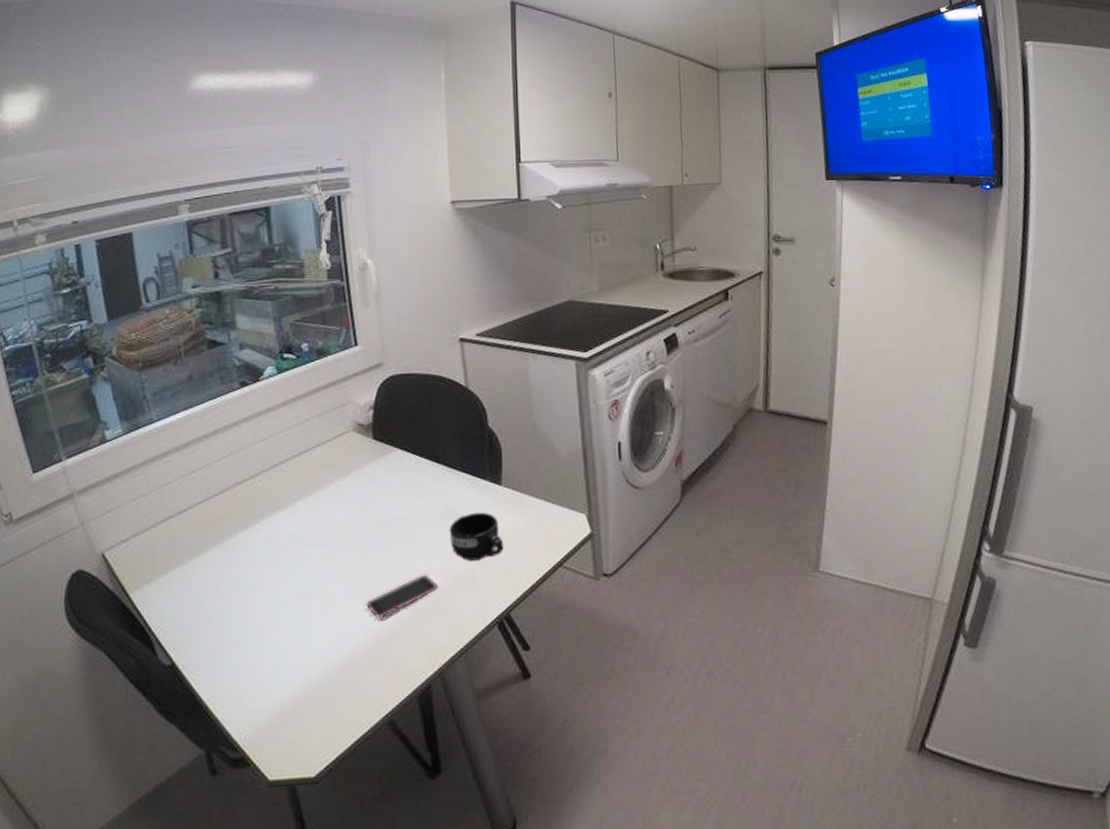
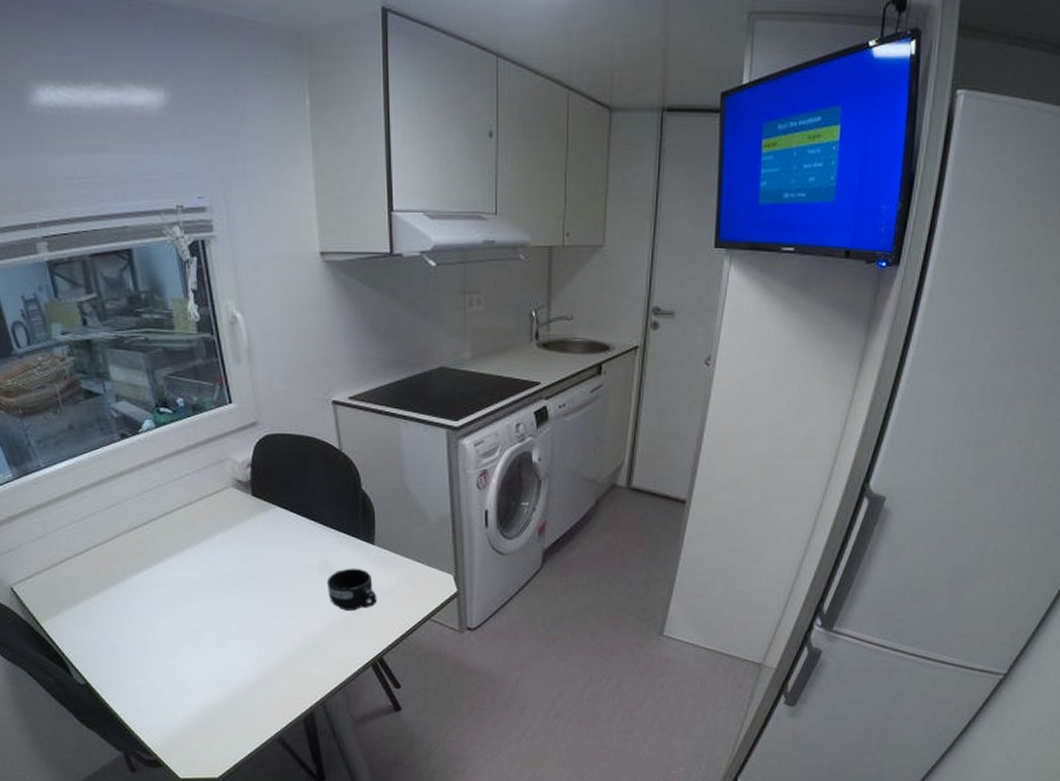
smartphone: present [366,574,438,619] -> none [254,620,318,656]

